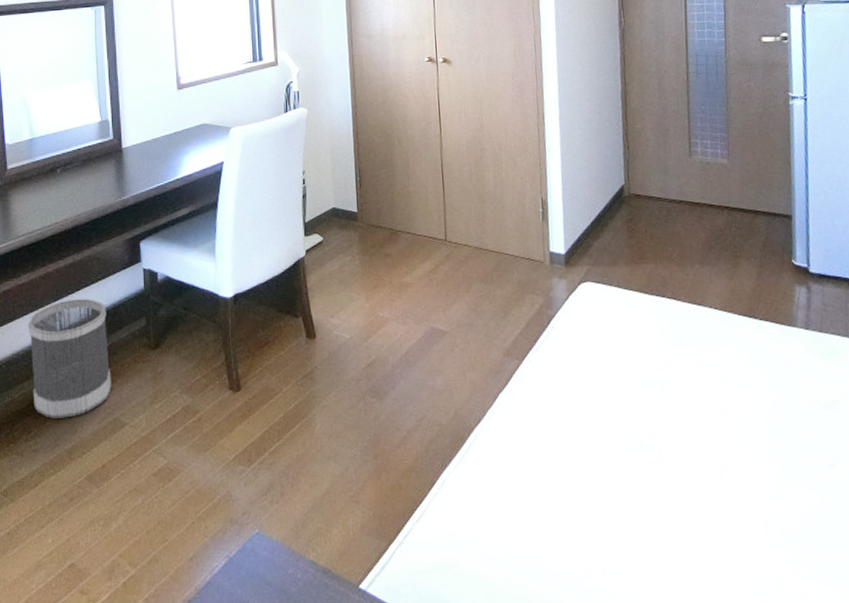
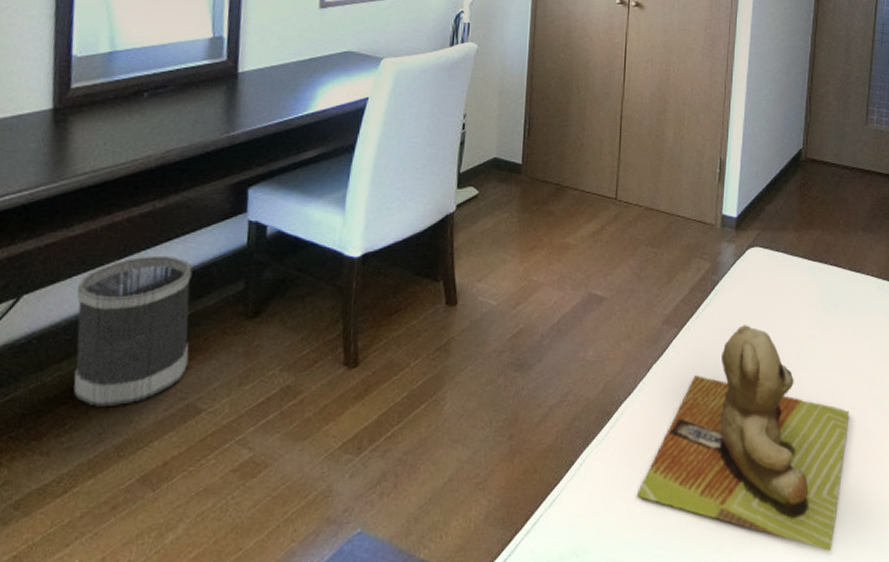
teddy bear: none [497,357,708,584] -> present [636,325,849,551]

